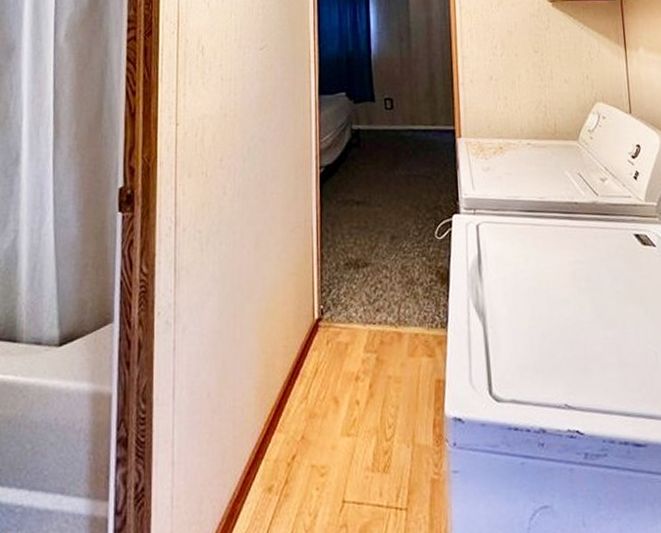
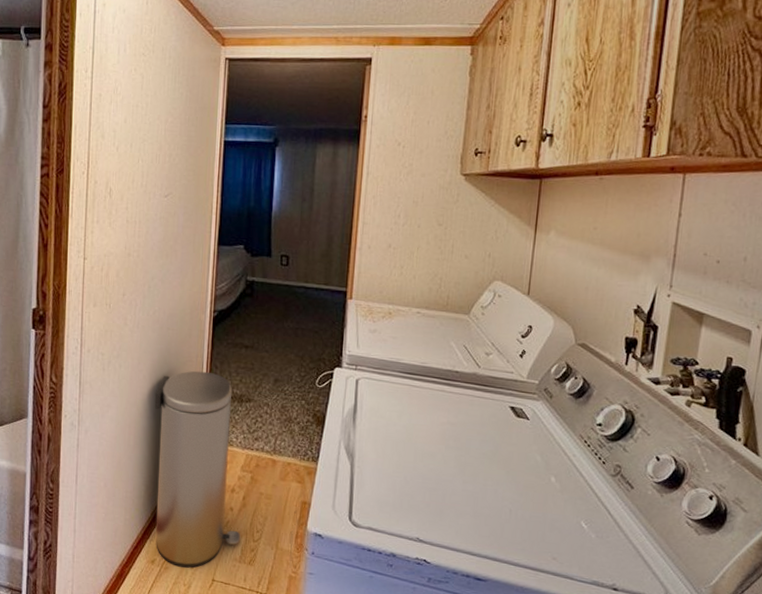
pedal bin: none [261,237,372,491] -> present [154,370,241,568]

